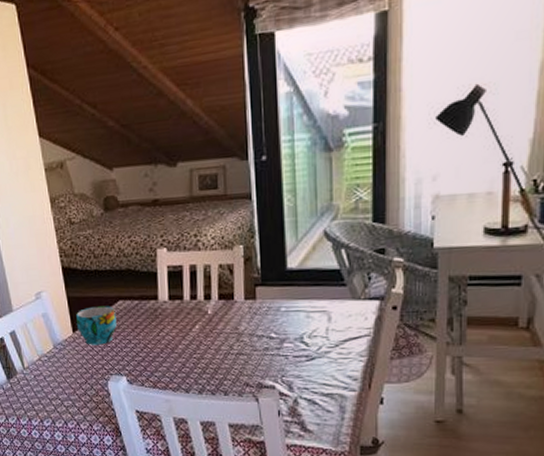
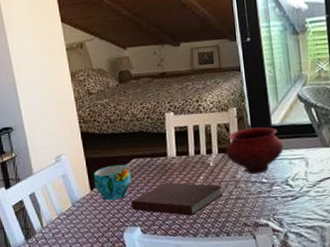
notebook: none [116,329,222,370] -> present [131,182,223,216]
bowl: none [228,270,300,327] -> present [226,127,283,175]

